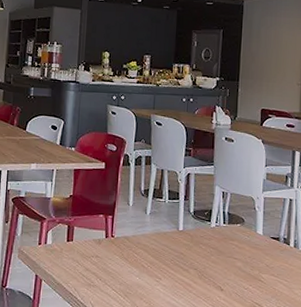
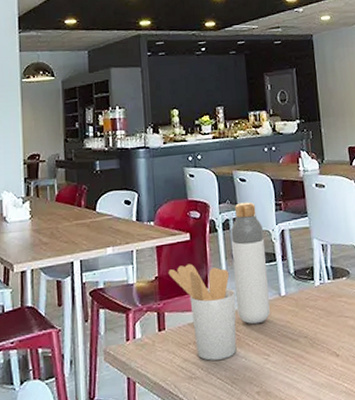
utensil holder: none [82,189,138,275] -> present [168,263,237,361]
bottle: none [138,143,172,251] -> present [231,202,270,325]

